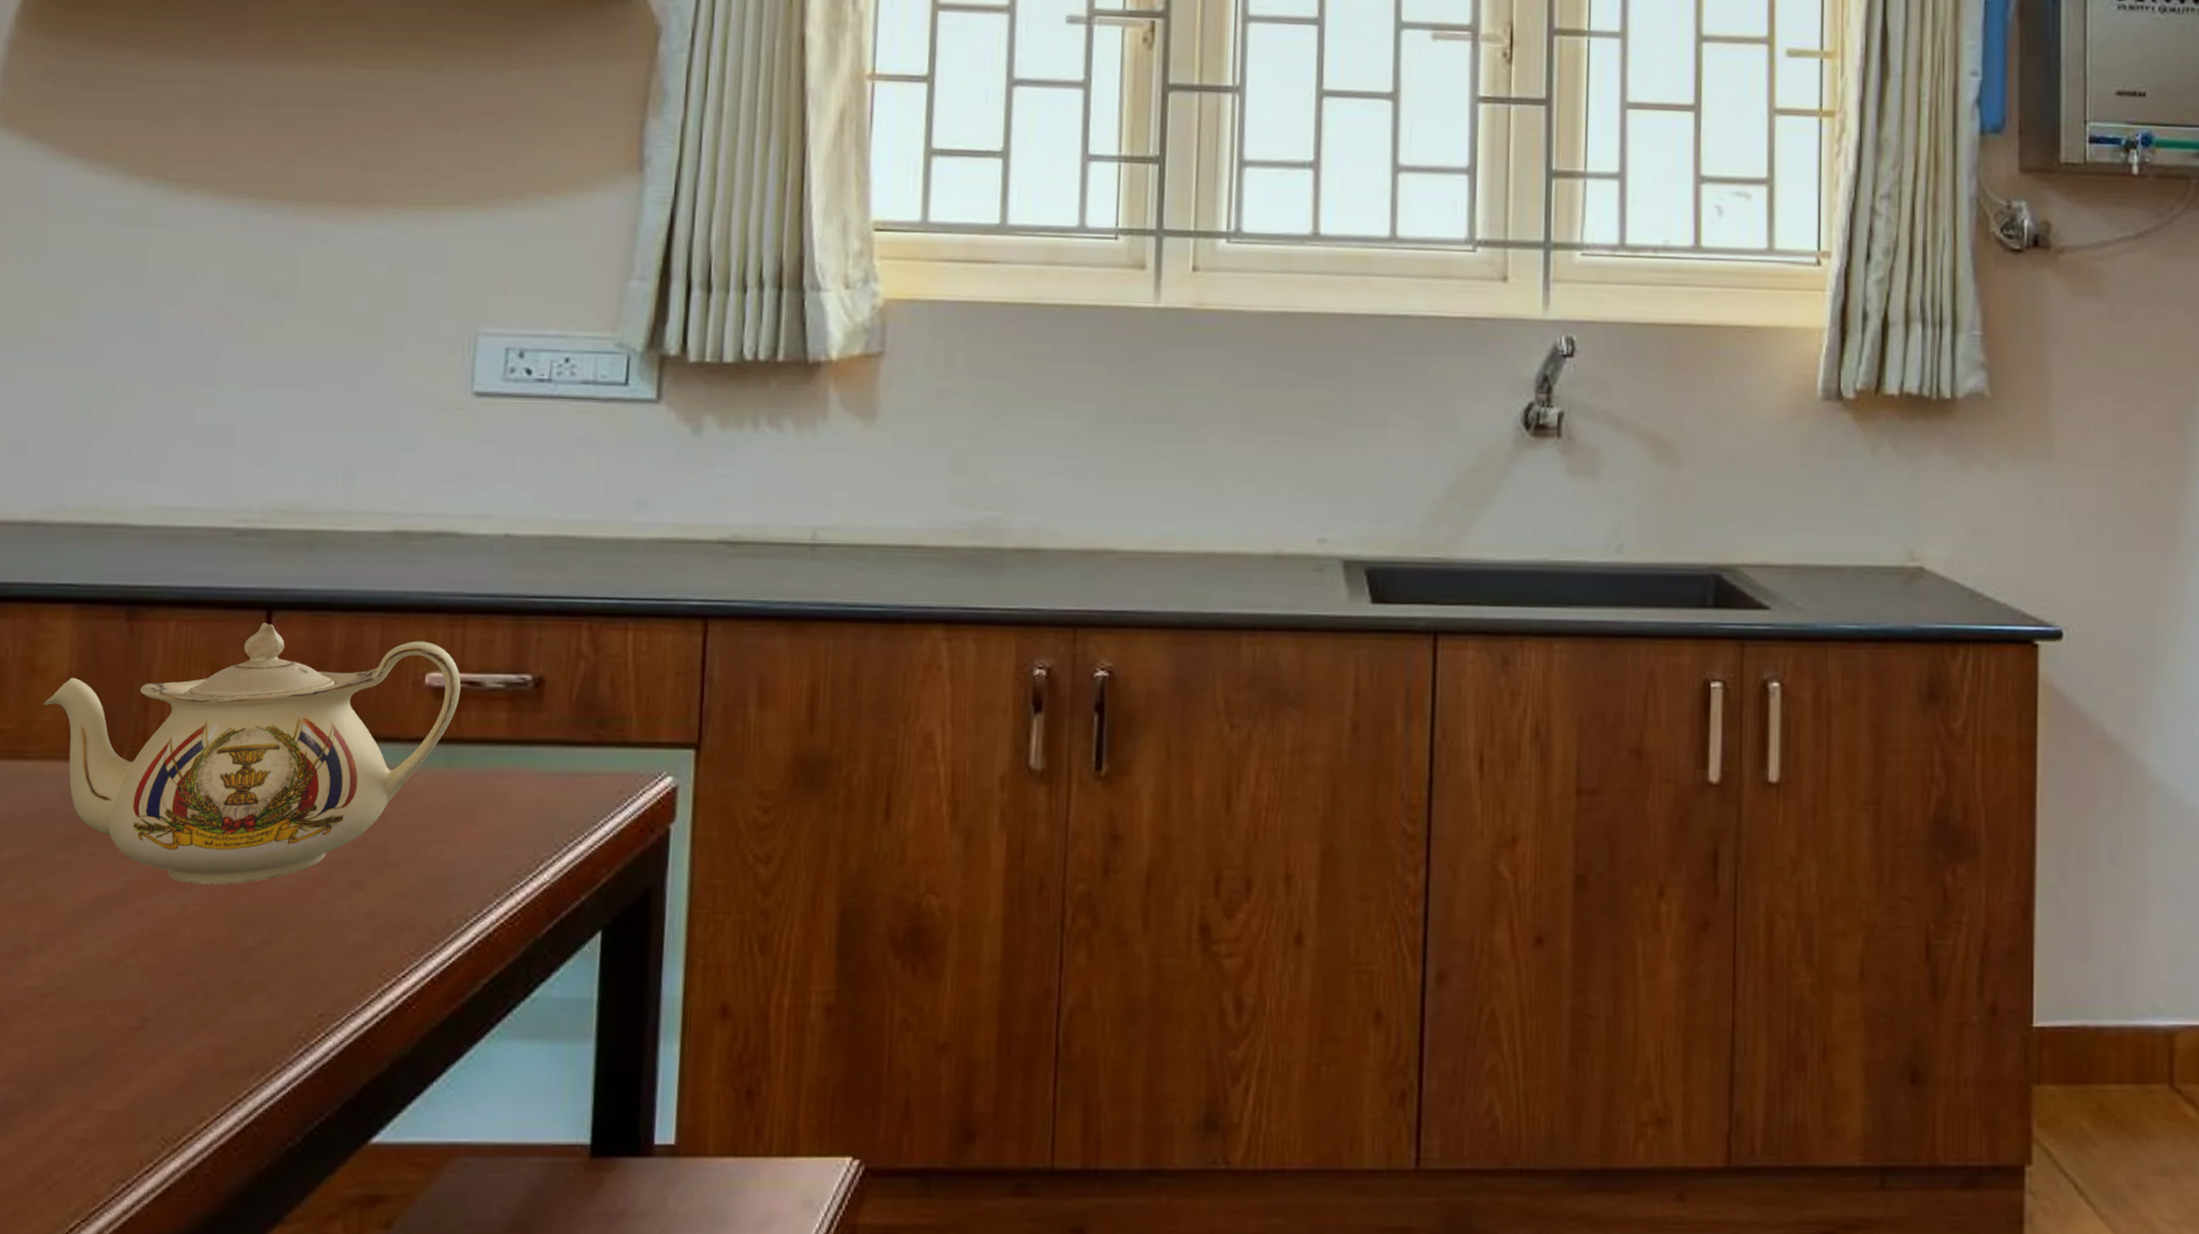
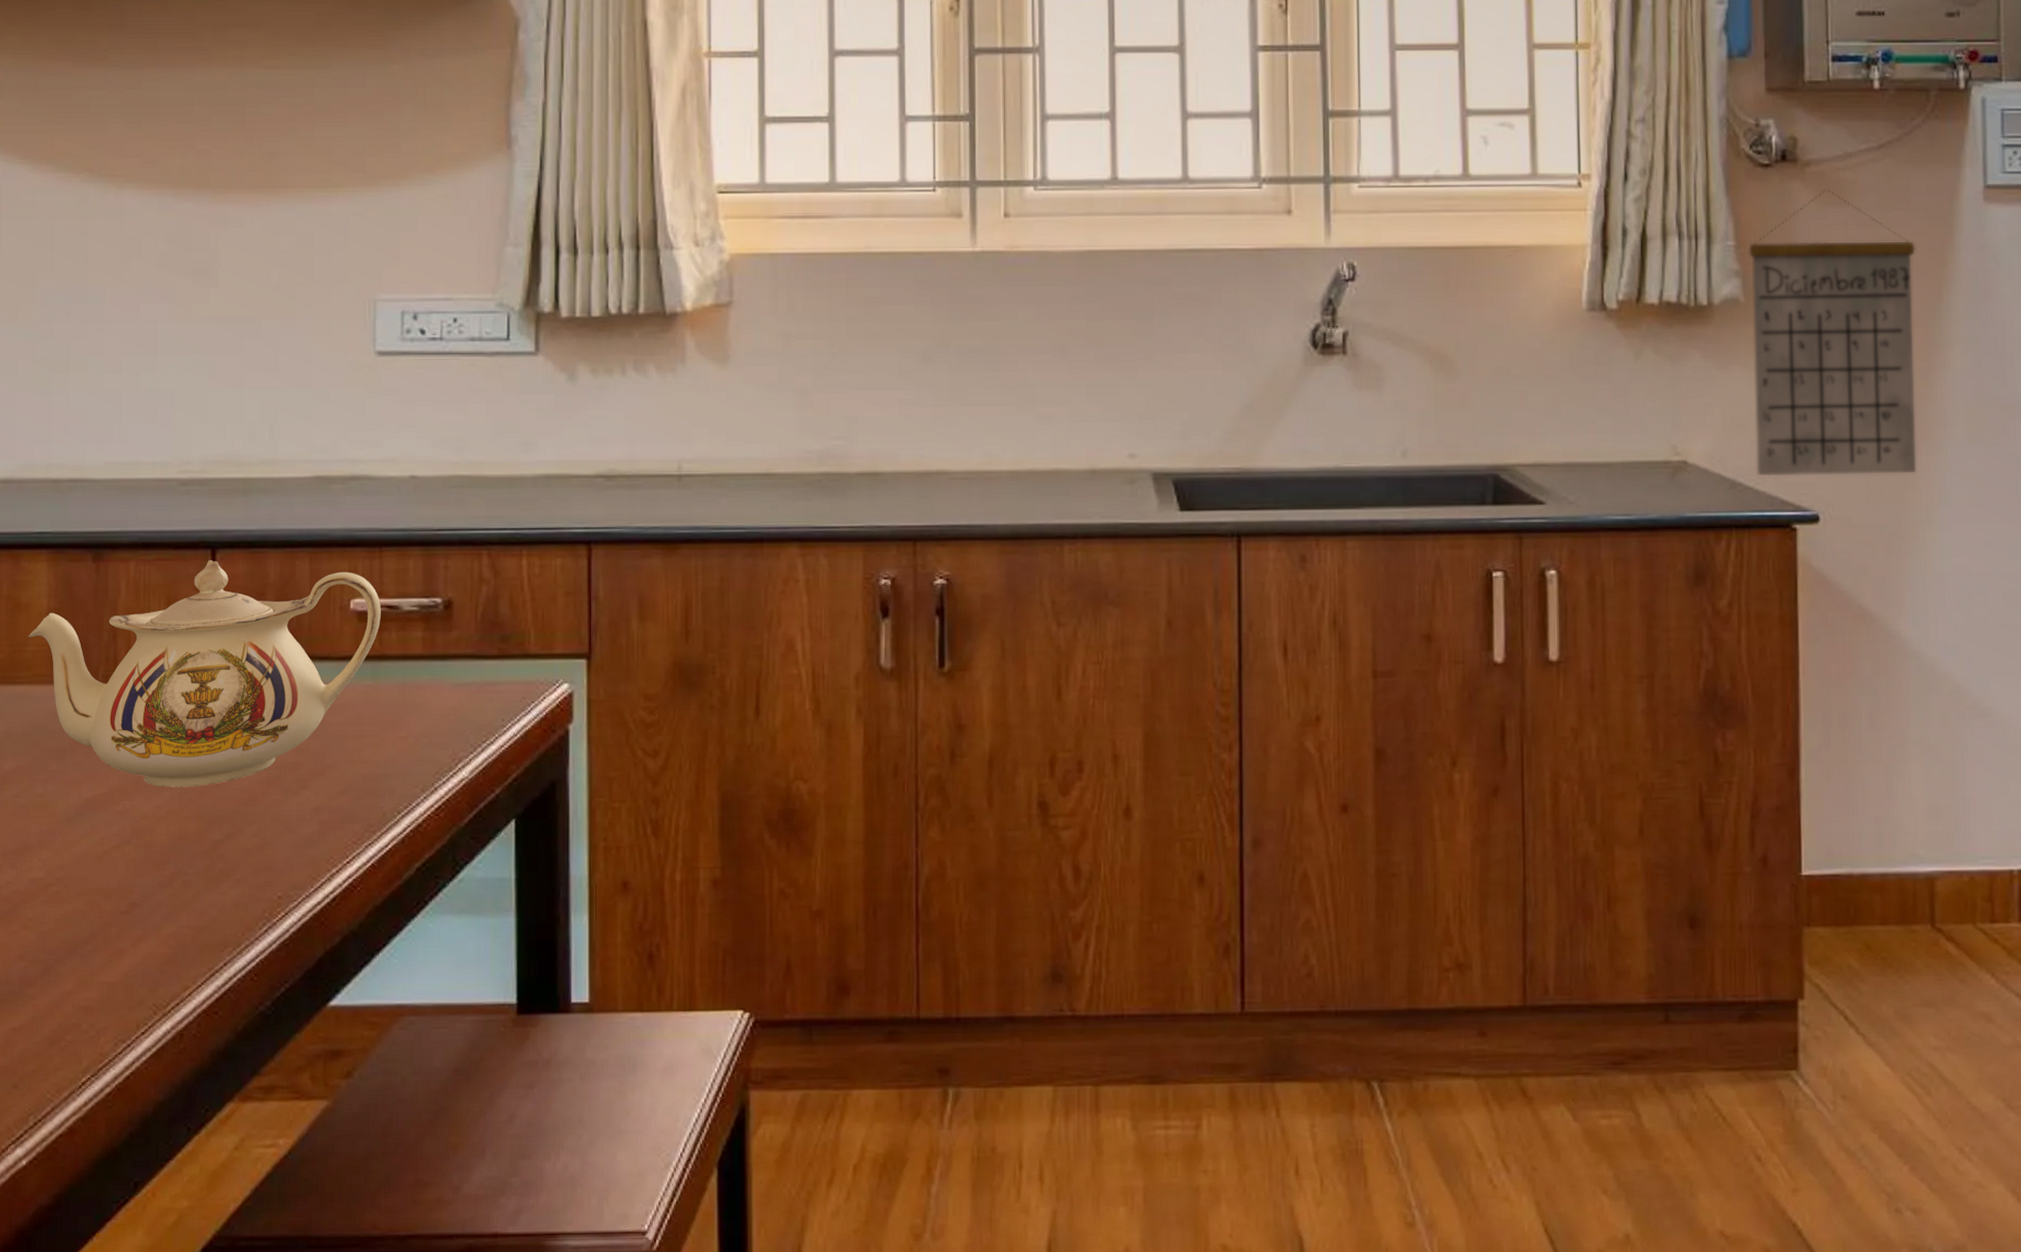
calendar: none [1995,279,2172,591] -> present [1748,189,1918,476]

